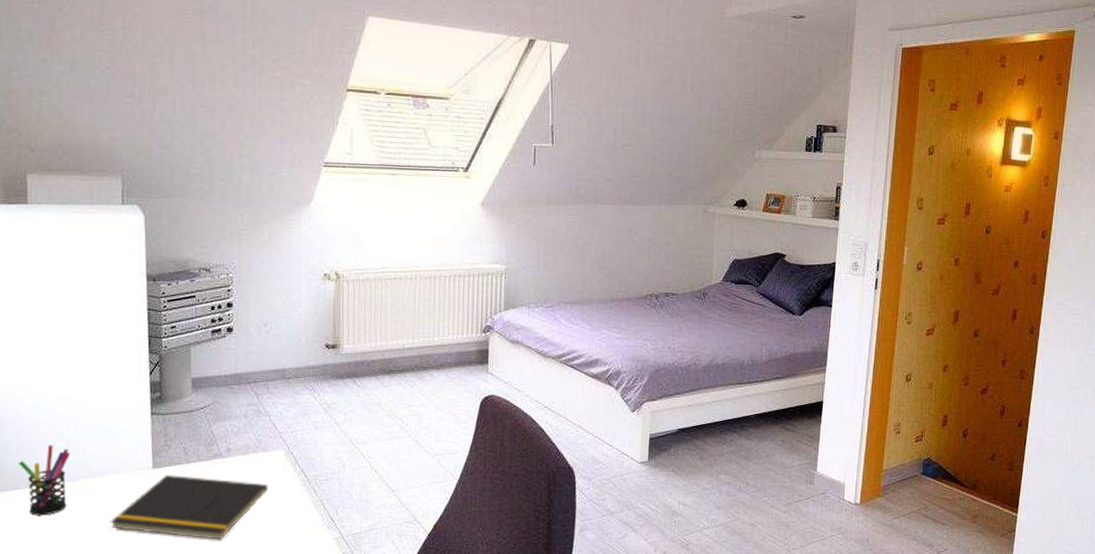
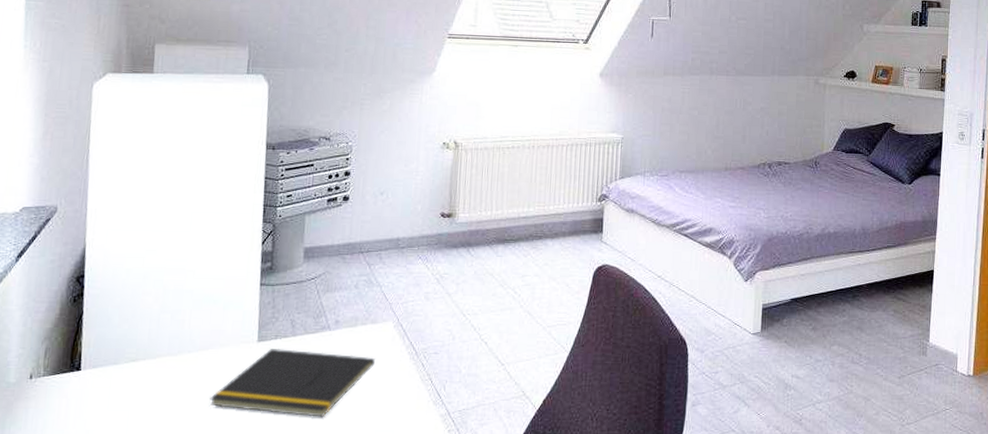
pen holder: present [18,445,71,516] -> none [119,317,175,393]

